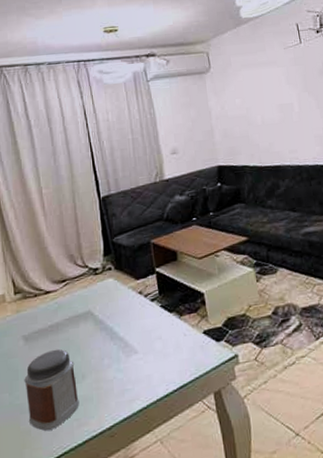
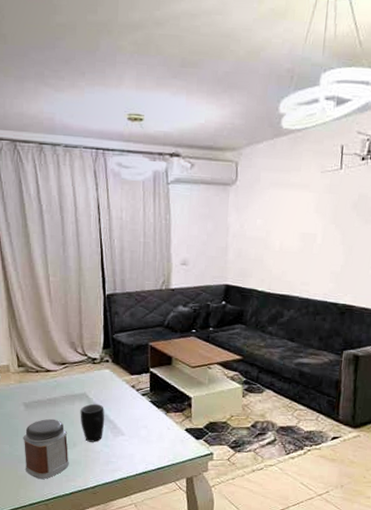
mug: none [86,320,115,370] -> present [80,403,105,442]

